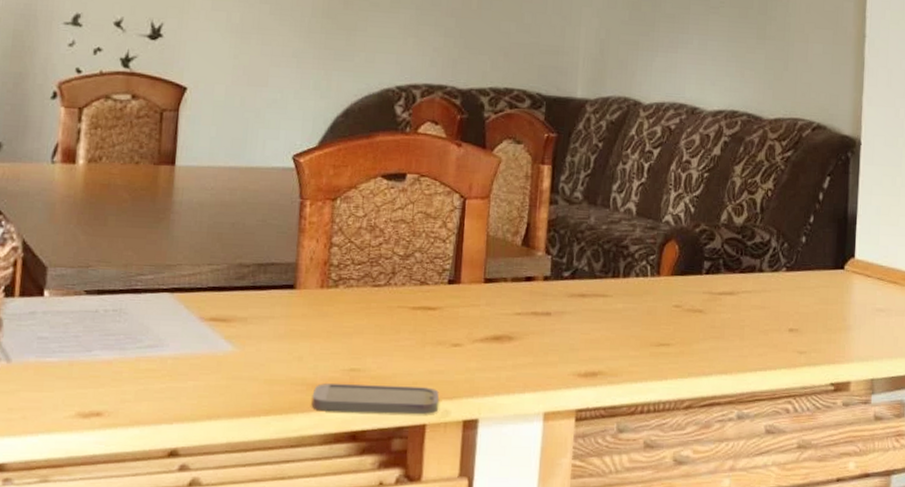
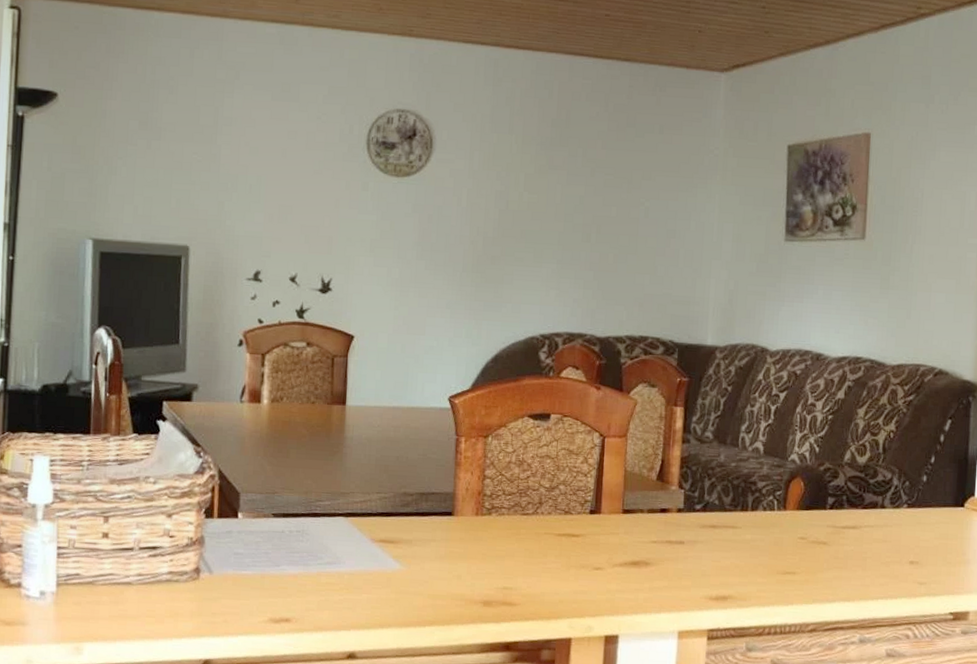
mobile phone: present [311,383,440,414] -> none [470,599,583,629]

